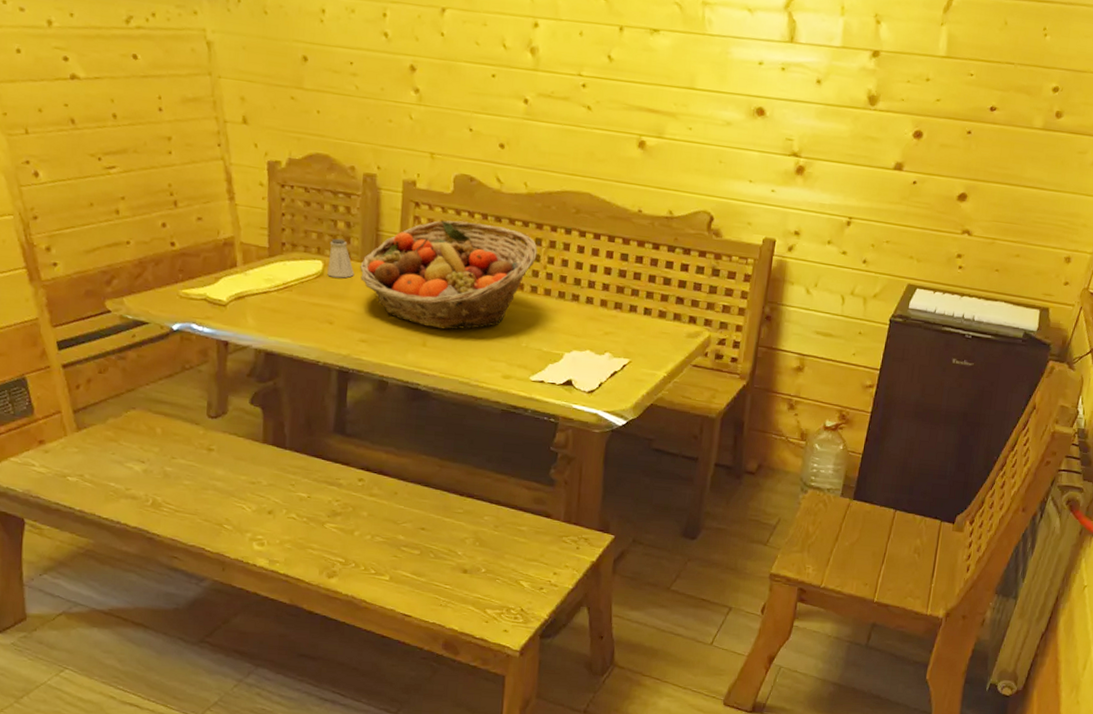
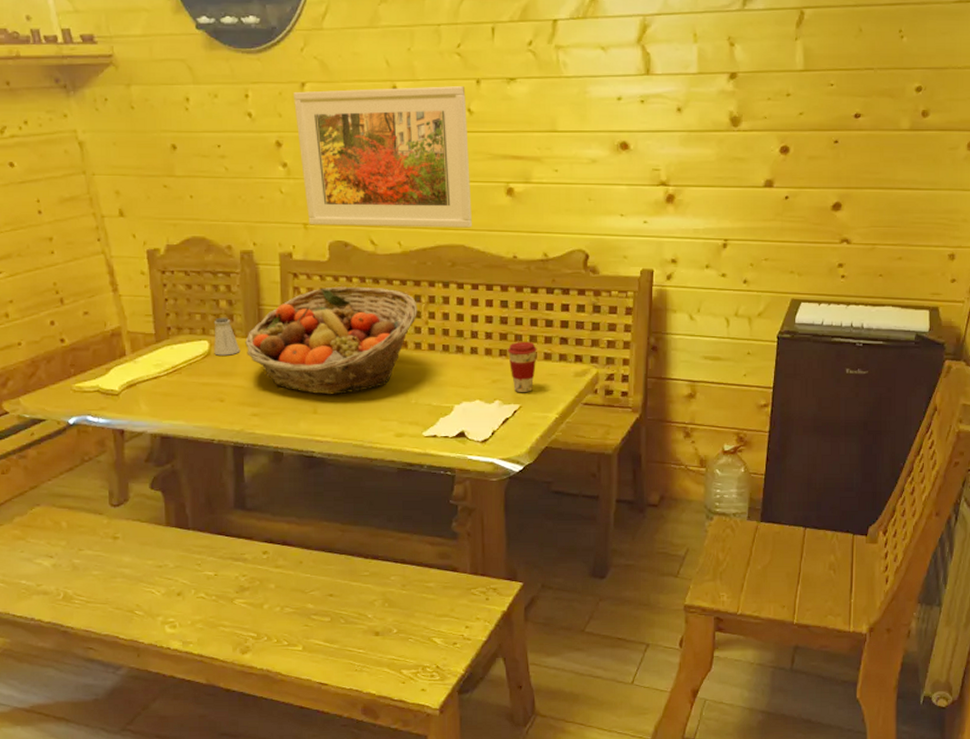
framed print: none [432,17,608,177] -> present [293,86,472,228]
coffee cup: none [622,296,653,348] -> present [507,341,537,392]

